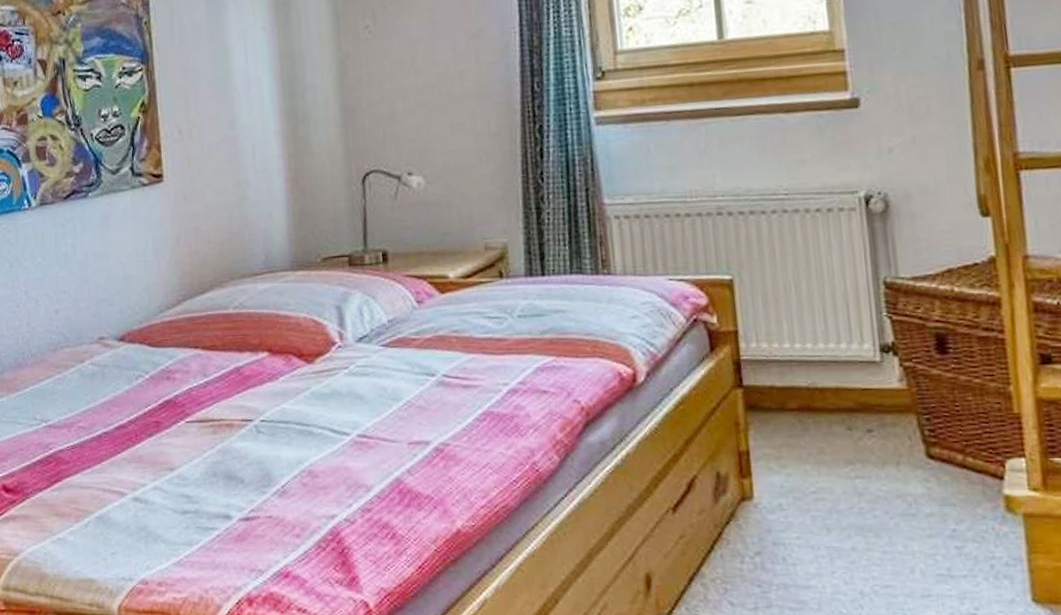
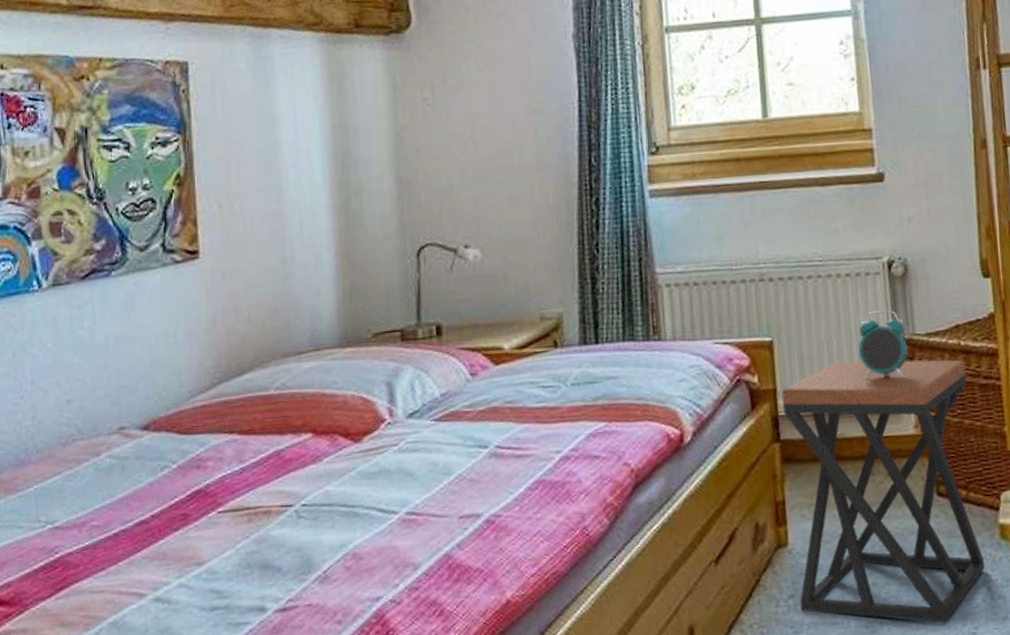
stool: none [744,304,986,598] -> present [781,359,985,623]
alarm clock: none [831,250,890,327] -> present [858,310,908,380]

